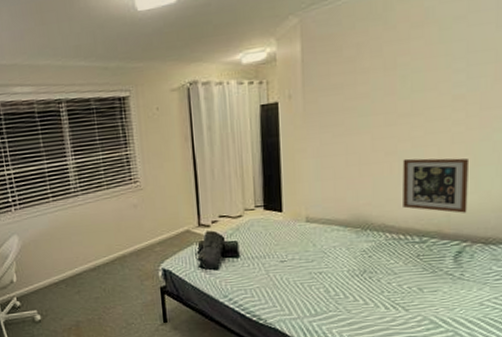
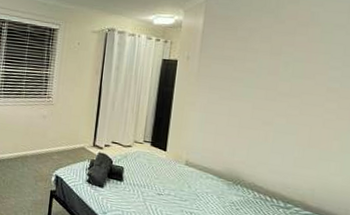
picture frame: present [403,158,468,213] -> none [272,131,336,191]

